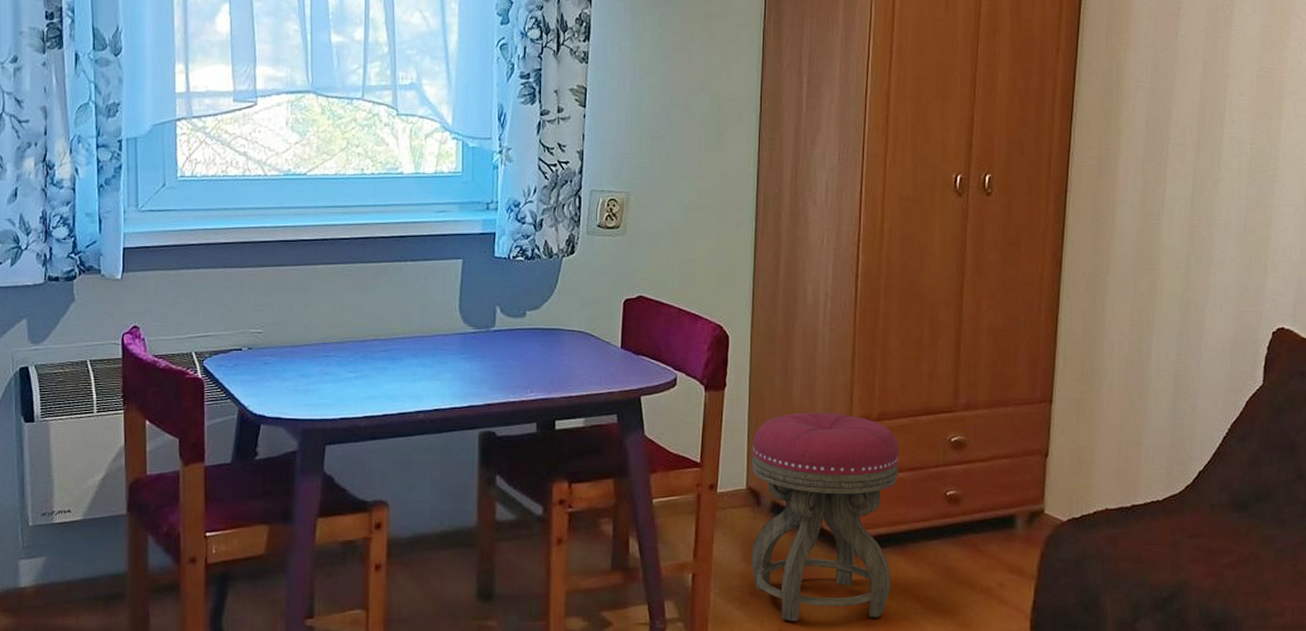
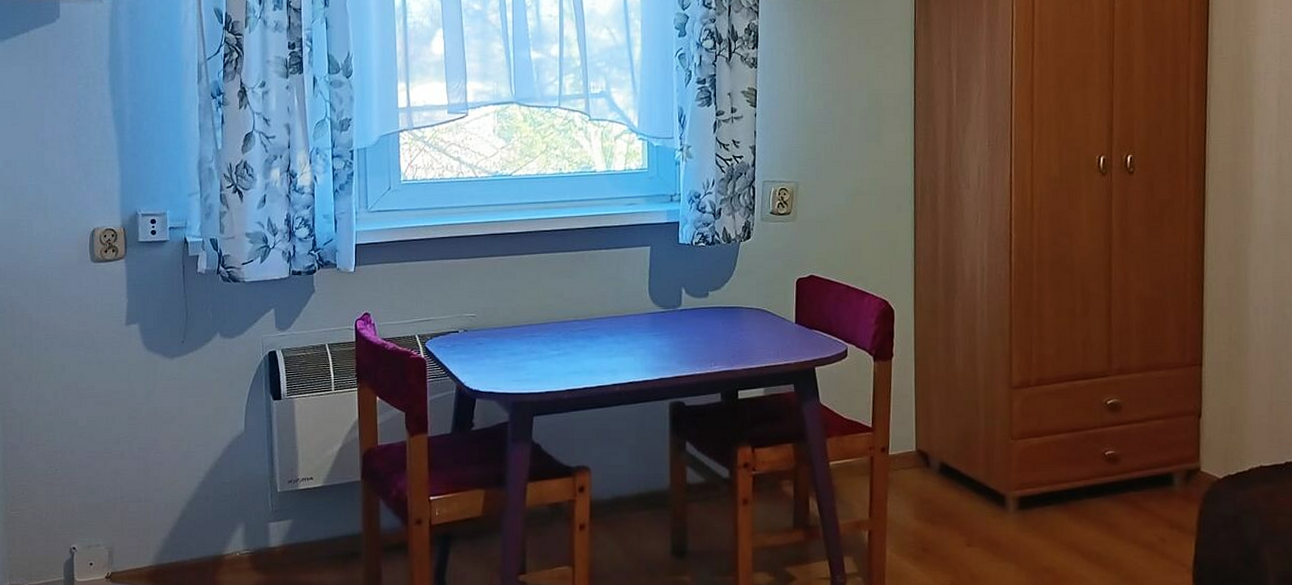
stool: present [751,413,899,622] -> none [919,379,1059,576]

